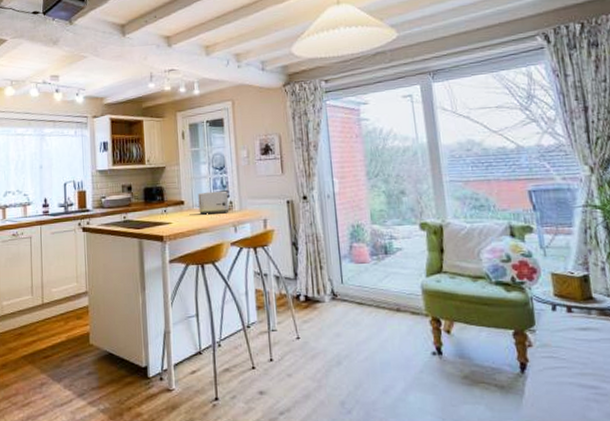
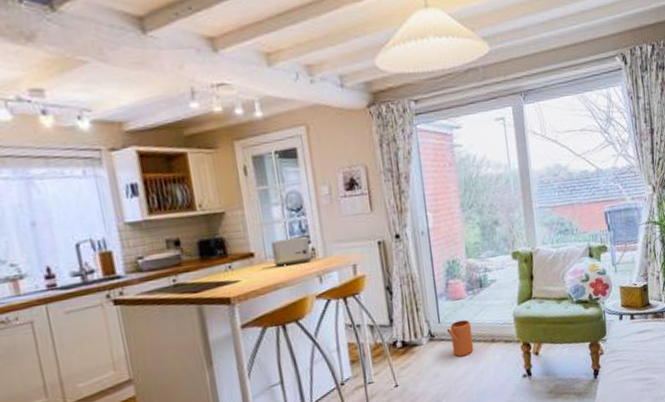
watering can: none [349,284,378,321] -> present [446,319,474,357]

